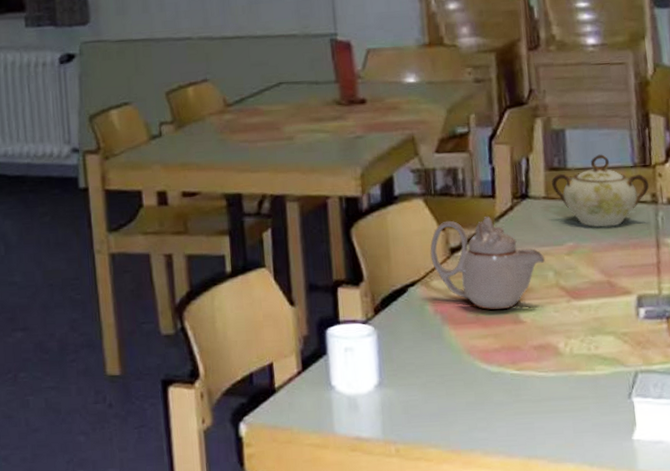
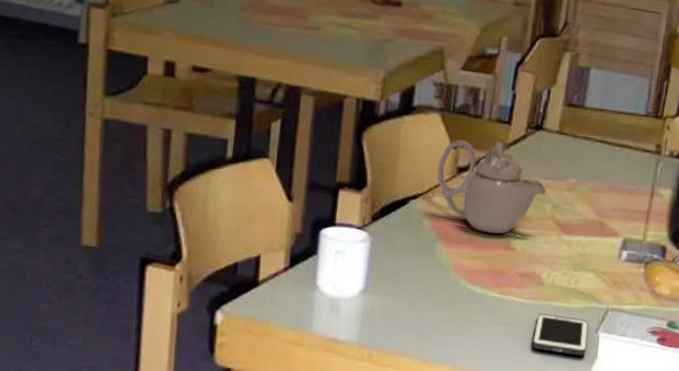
sugar bowl: present [552,154,650,227] -> none [567,98,657,170]
cell phone: none [562,385,623,426] -> present [532,313,589,356]

